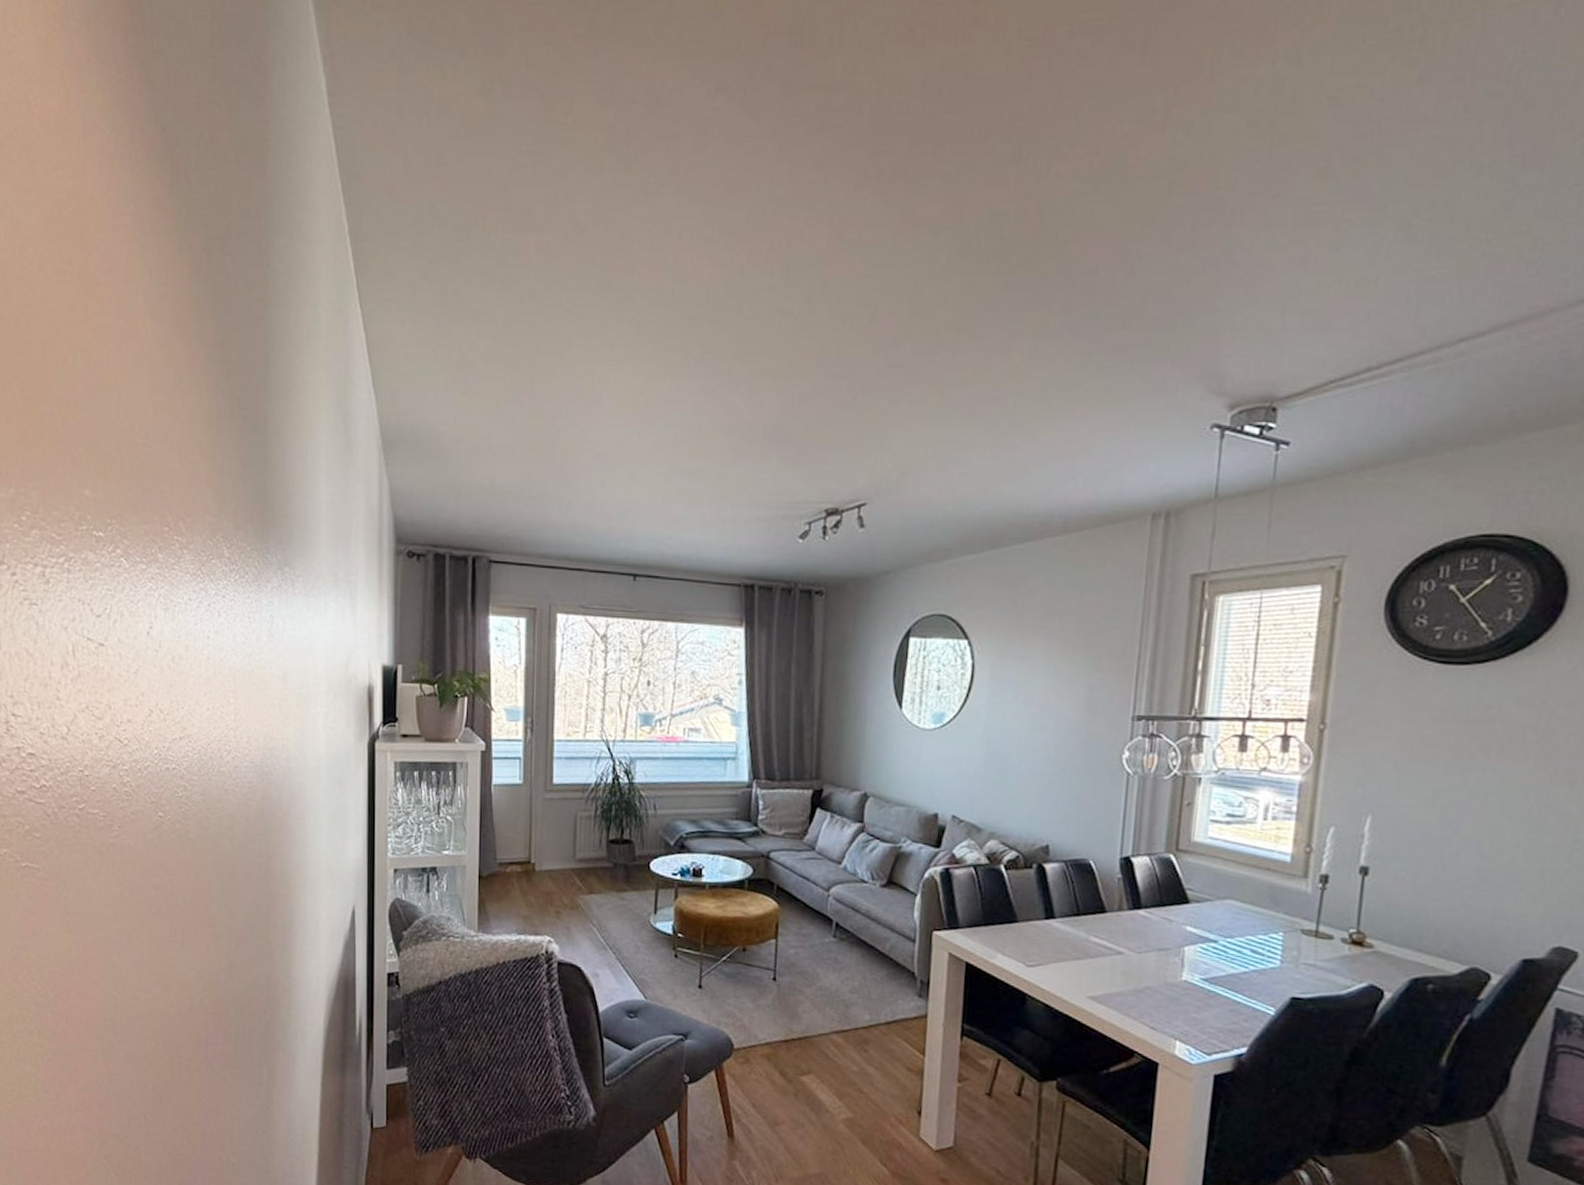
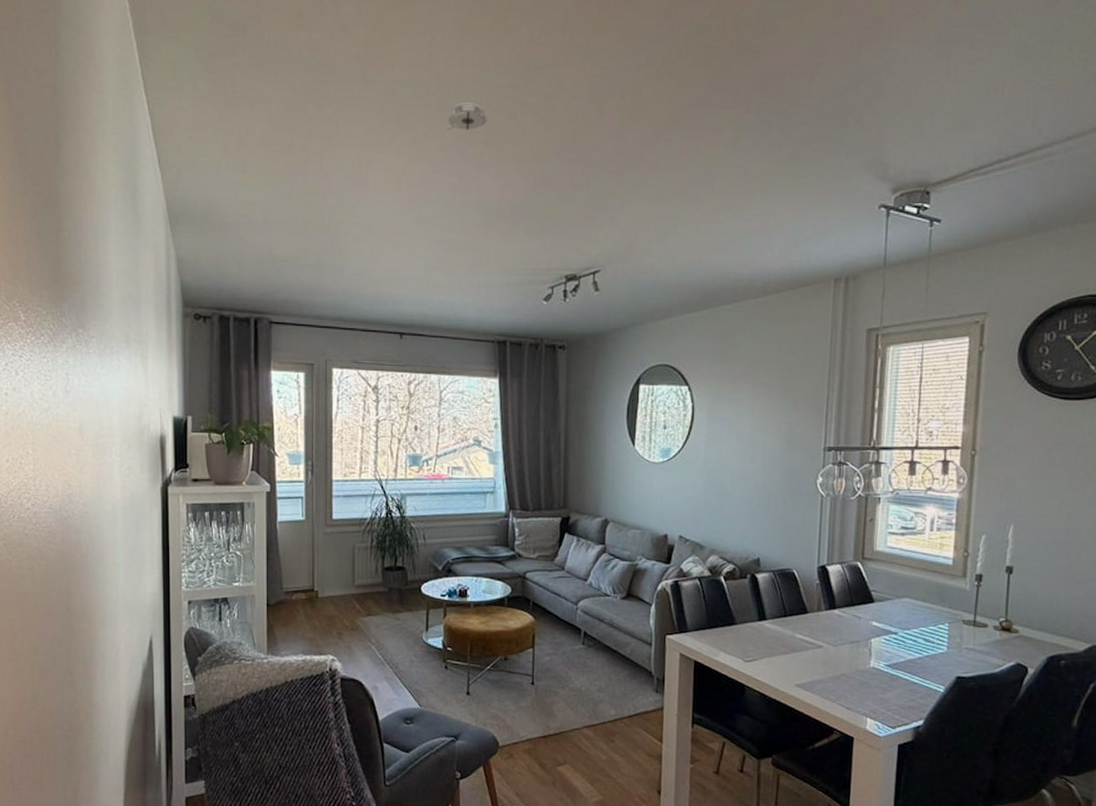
smoke detector: none [693,310,740,342] -> present [447,103,488,130]

